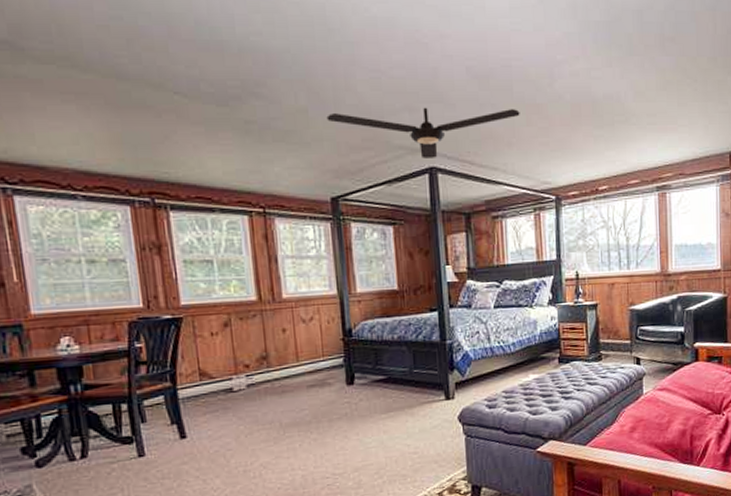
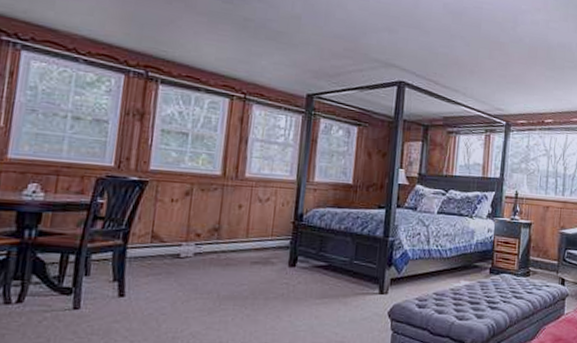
ceiling fan: present [326,107,520,158] -> none [316,23,485,74]

